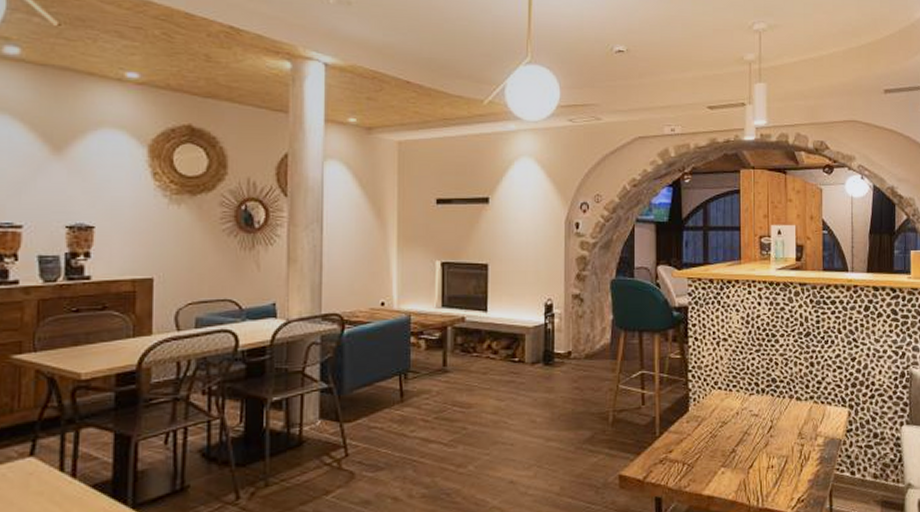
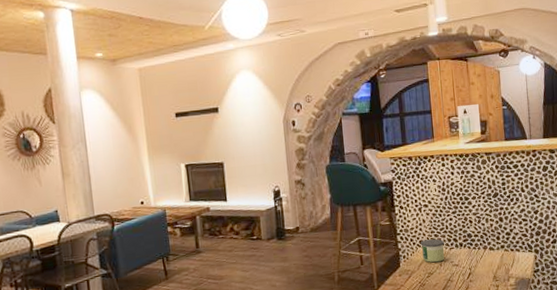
candle: none [716,380,743,410] -> present [421,238,445,263]

